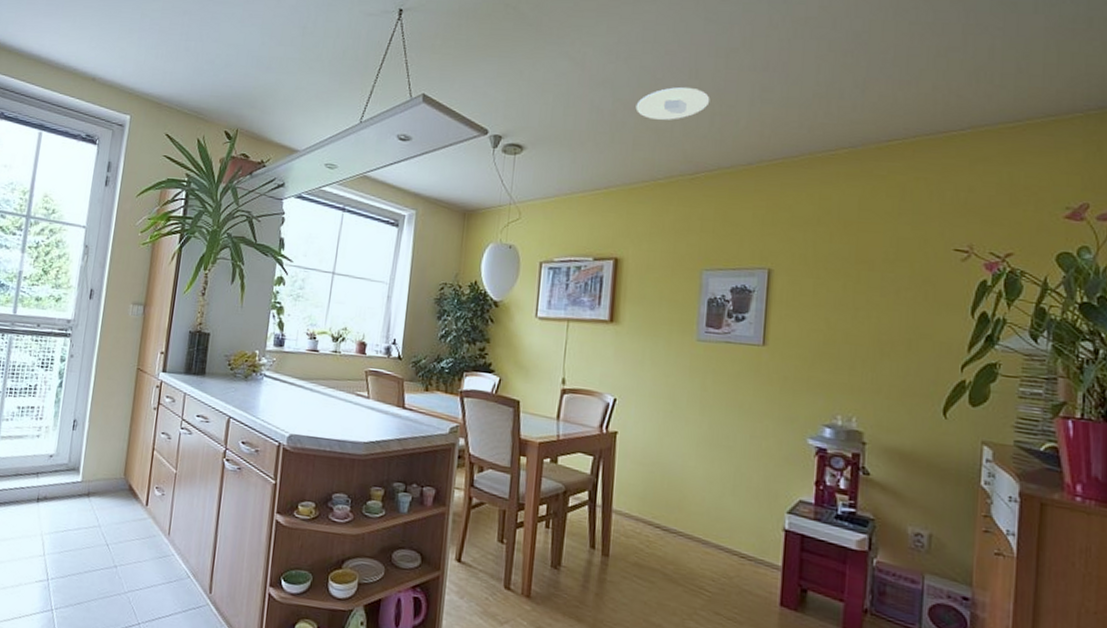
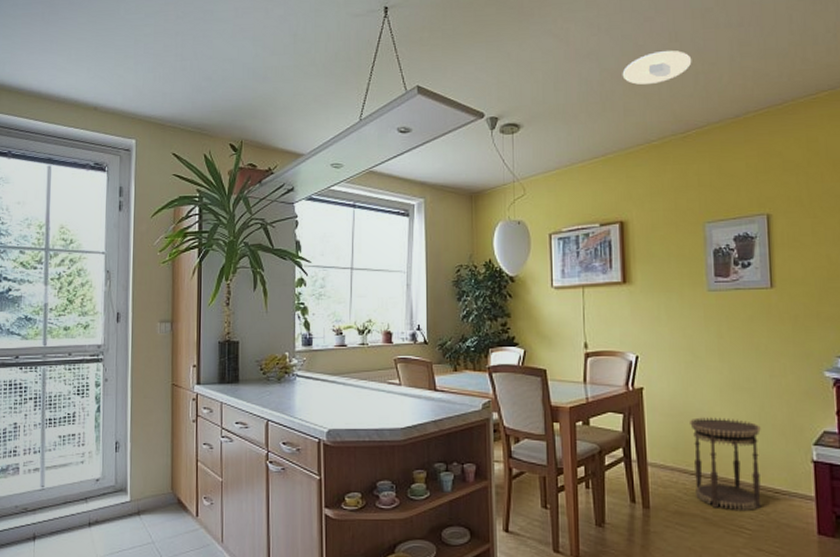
side table: none [658,469,734,572] -> present [690,417,762,510]

